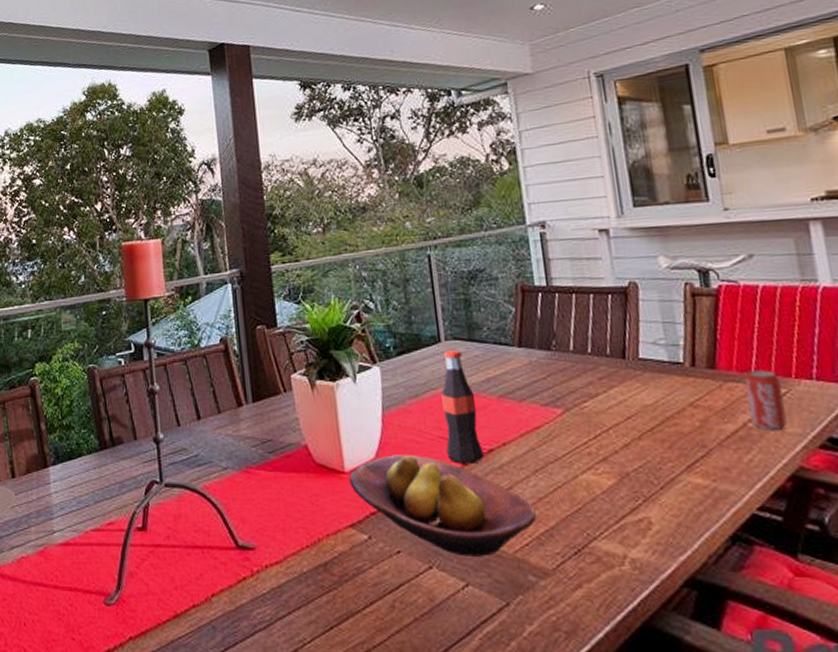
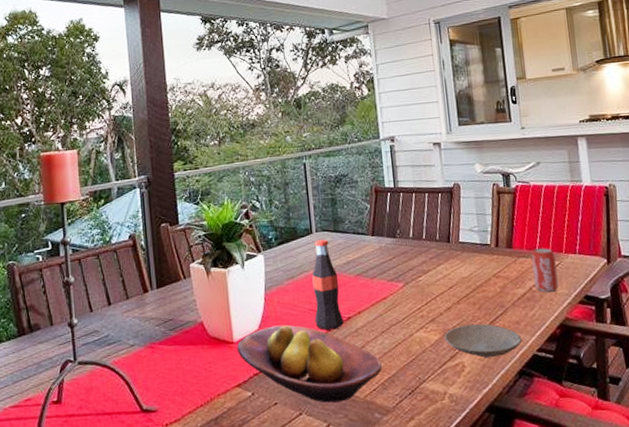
plate: none [621,467,735,513] -> present [444,323,522,358]

